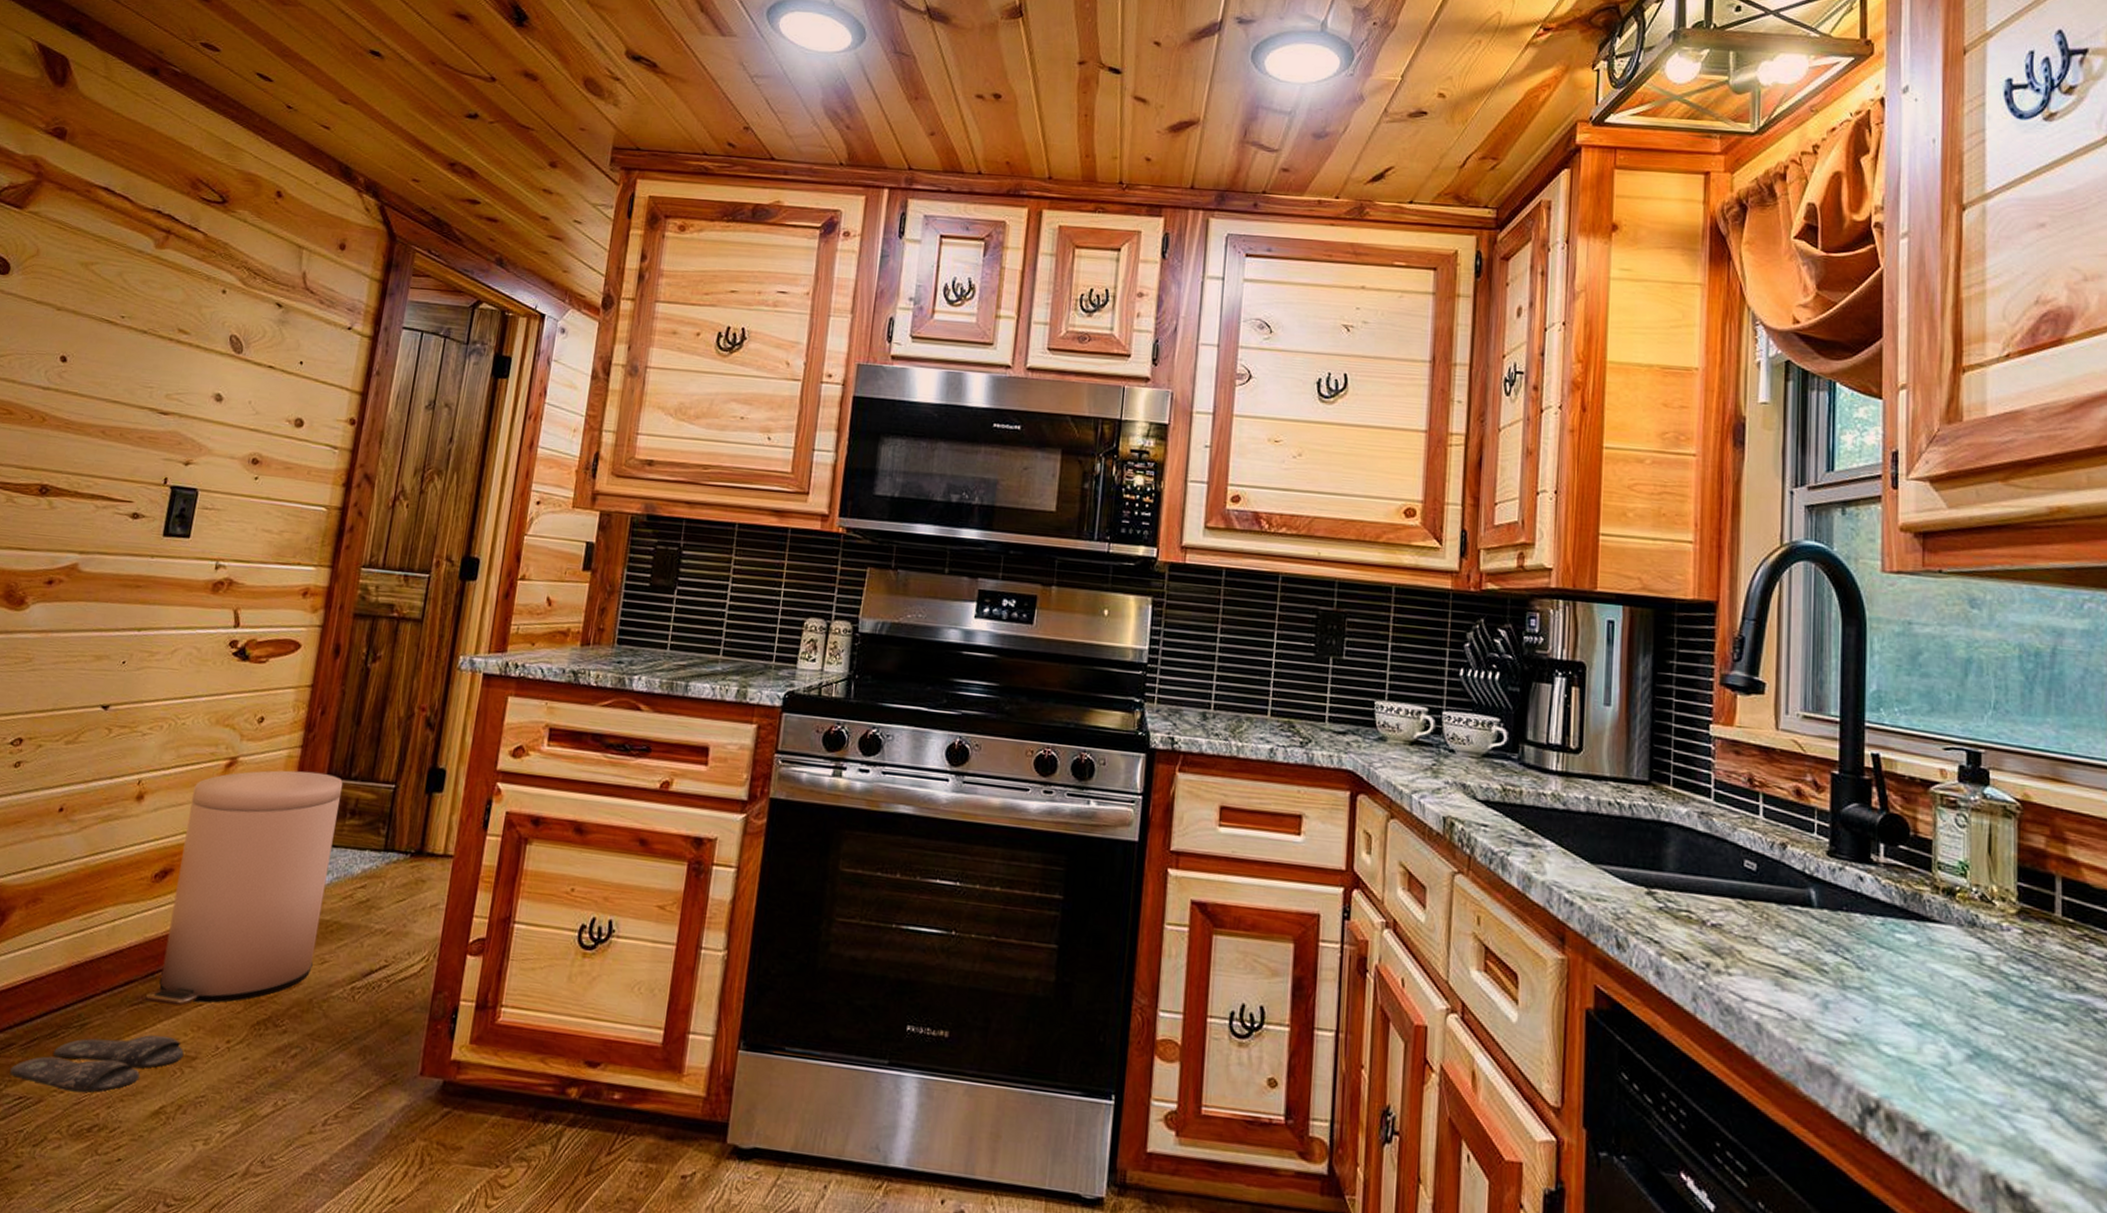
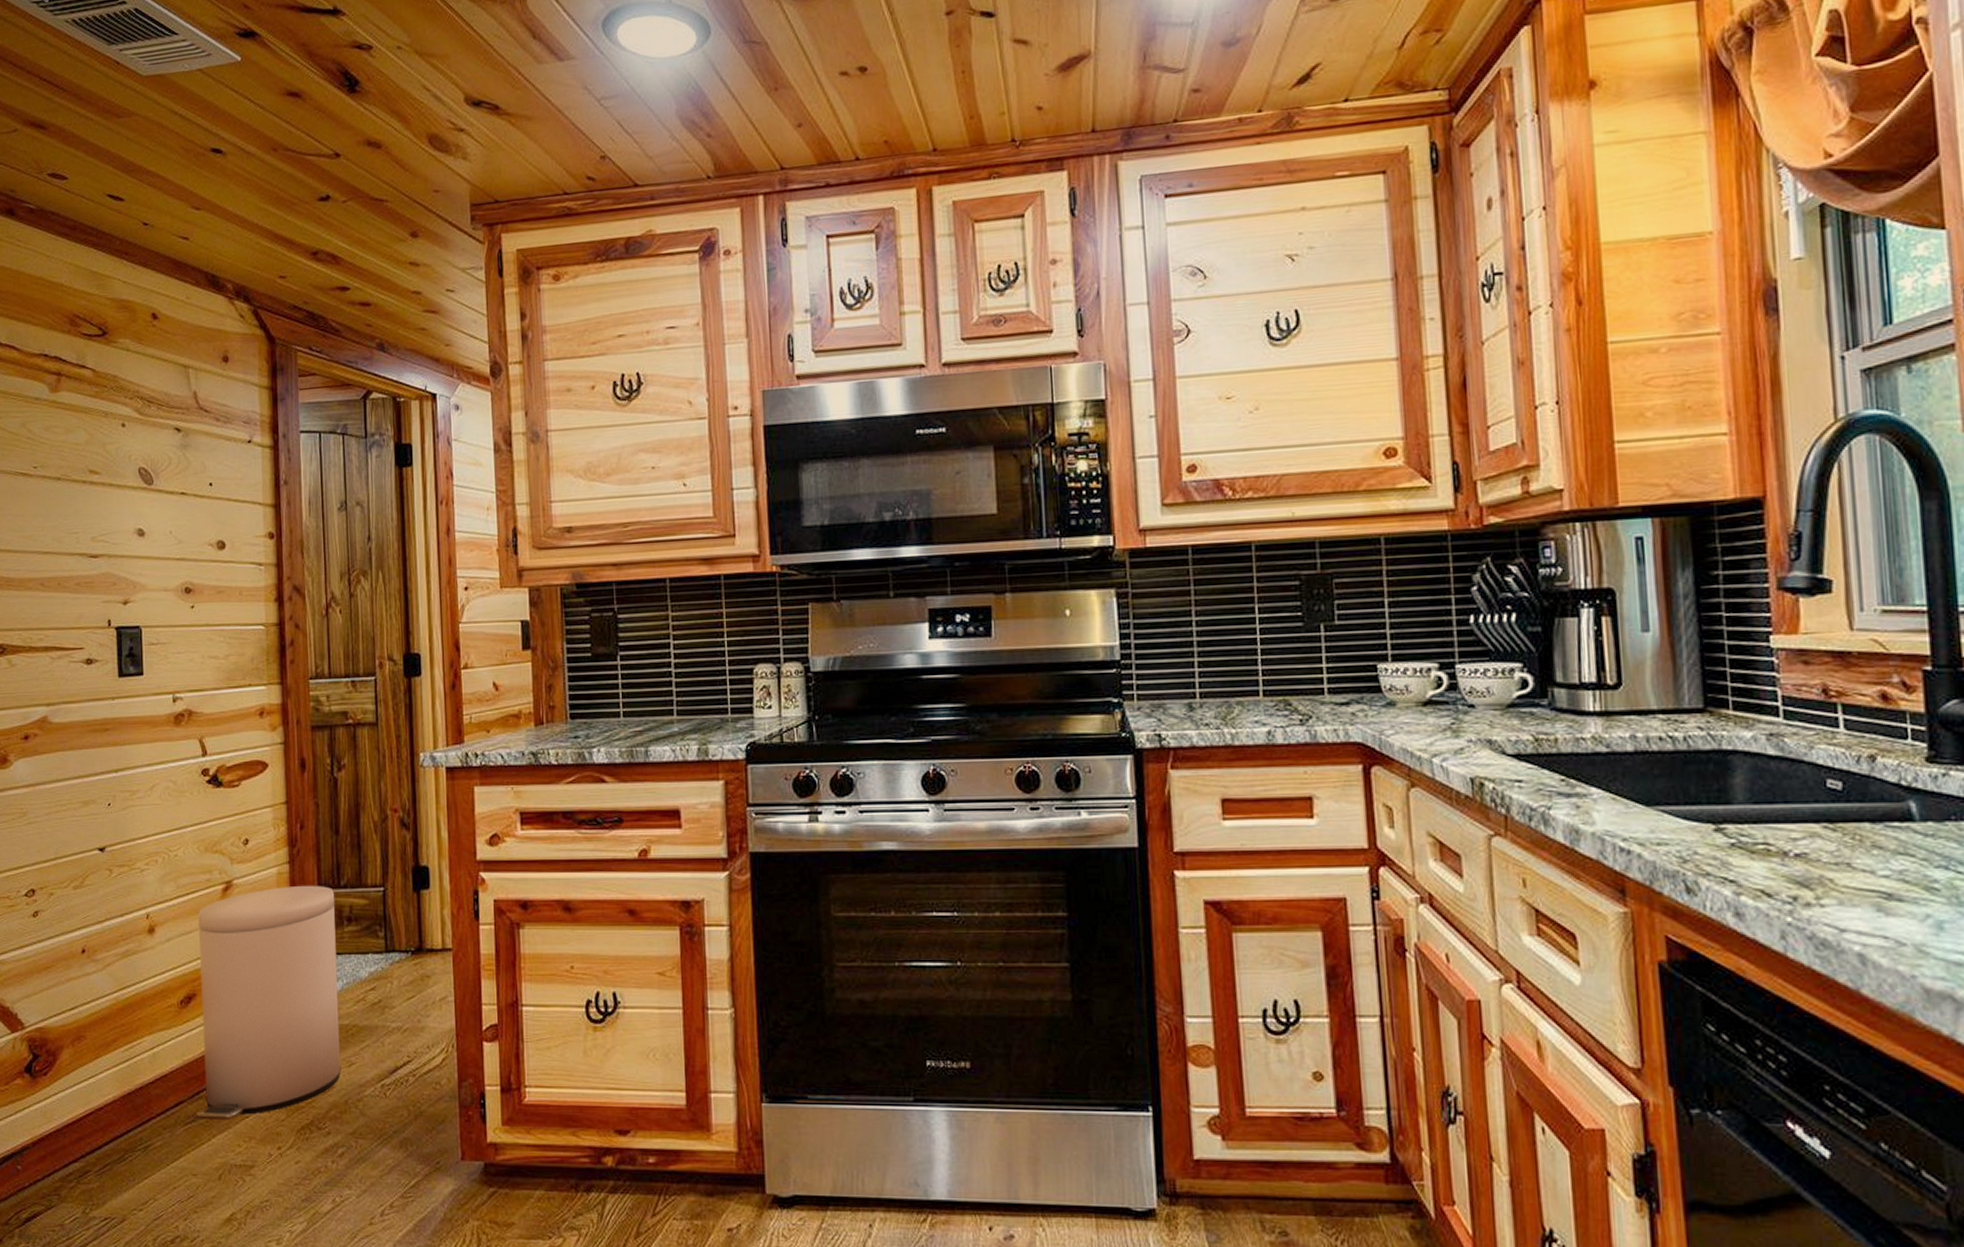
slippers: present [10,1035,184,1093] -> none [92,1149,242,1209]

